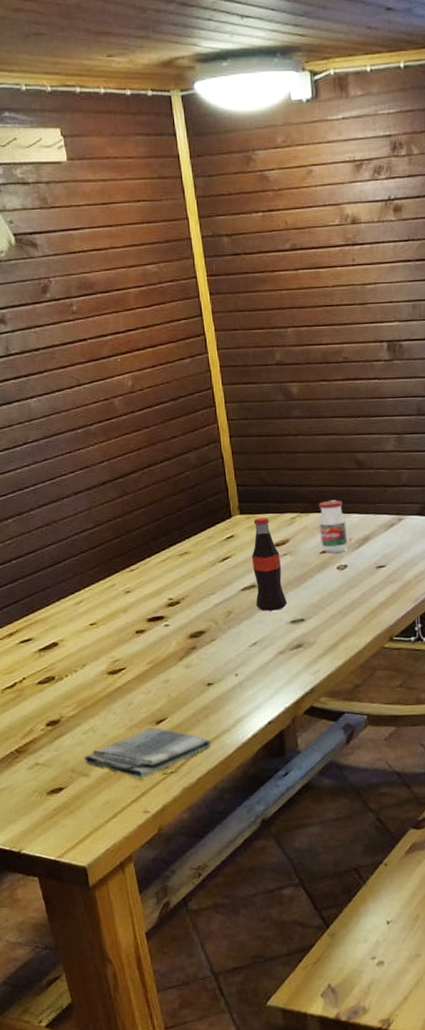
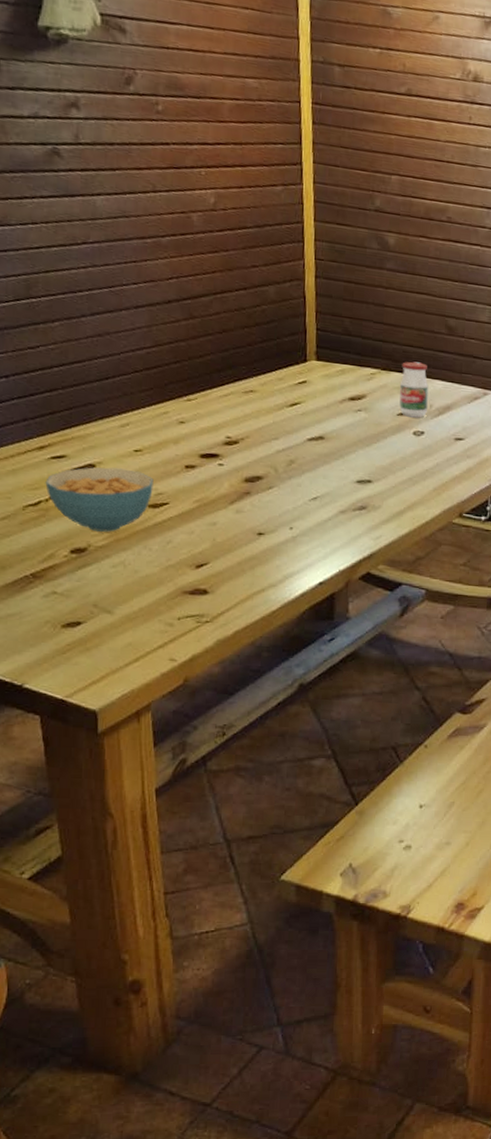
cereal bowl: none [18,642,111,704] -> present [45,467,154,533]
dish towel: present [83,727,212,779] -> none [108,570,255,624]
bottle: present [251,518,287,611] -> none [321,367,355,467]

